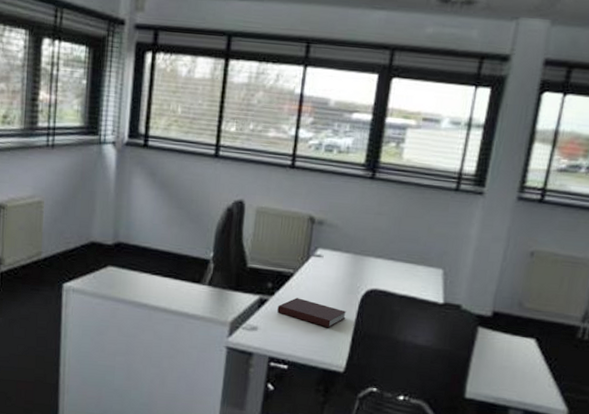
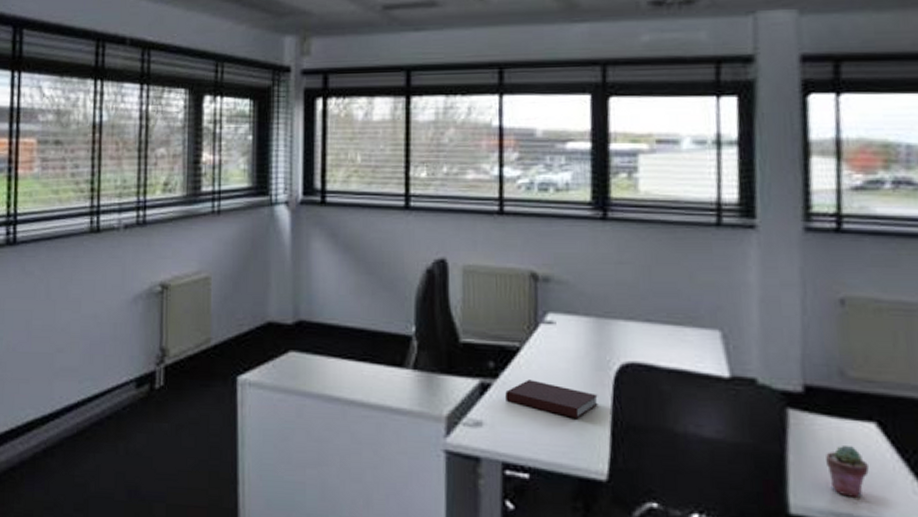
potted succulent: none [496,354,524,388] -> present [826,446,869,498]

